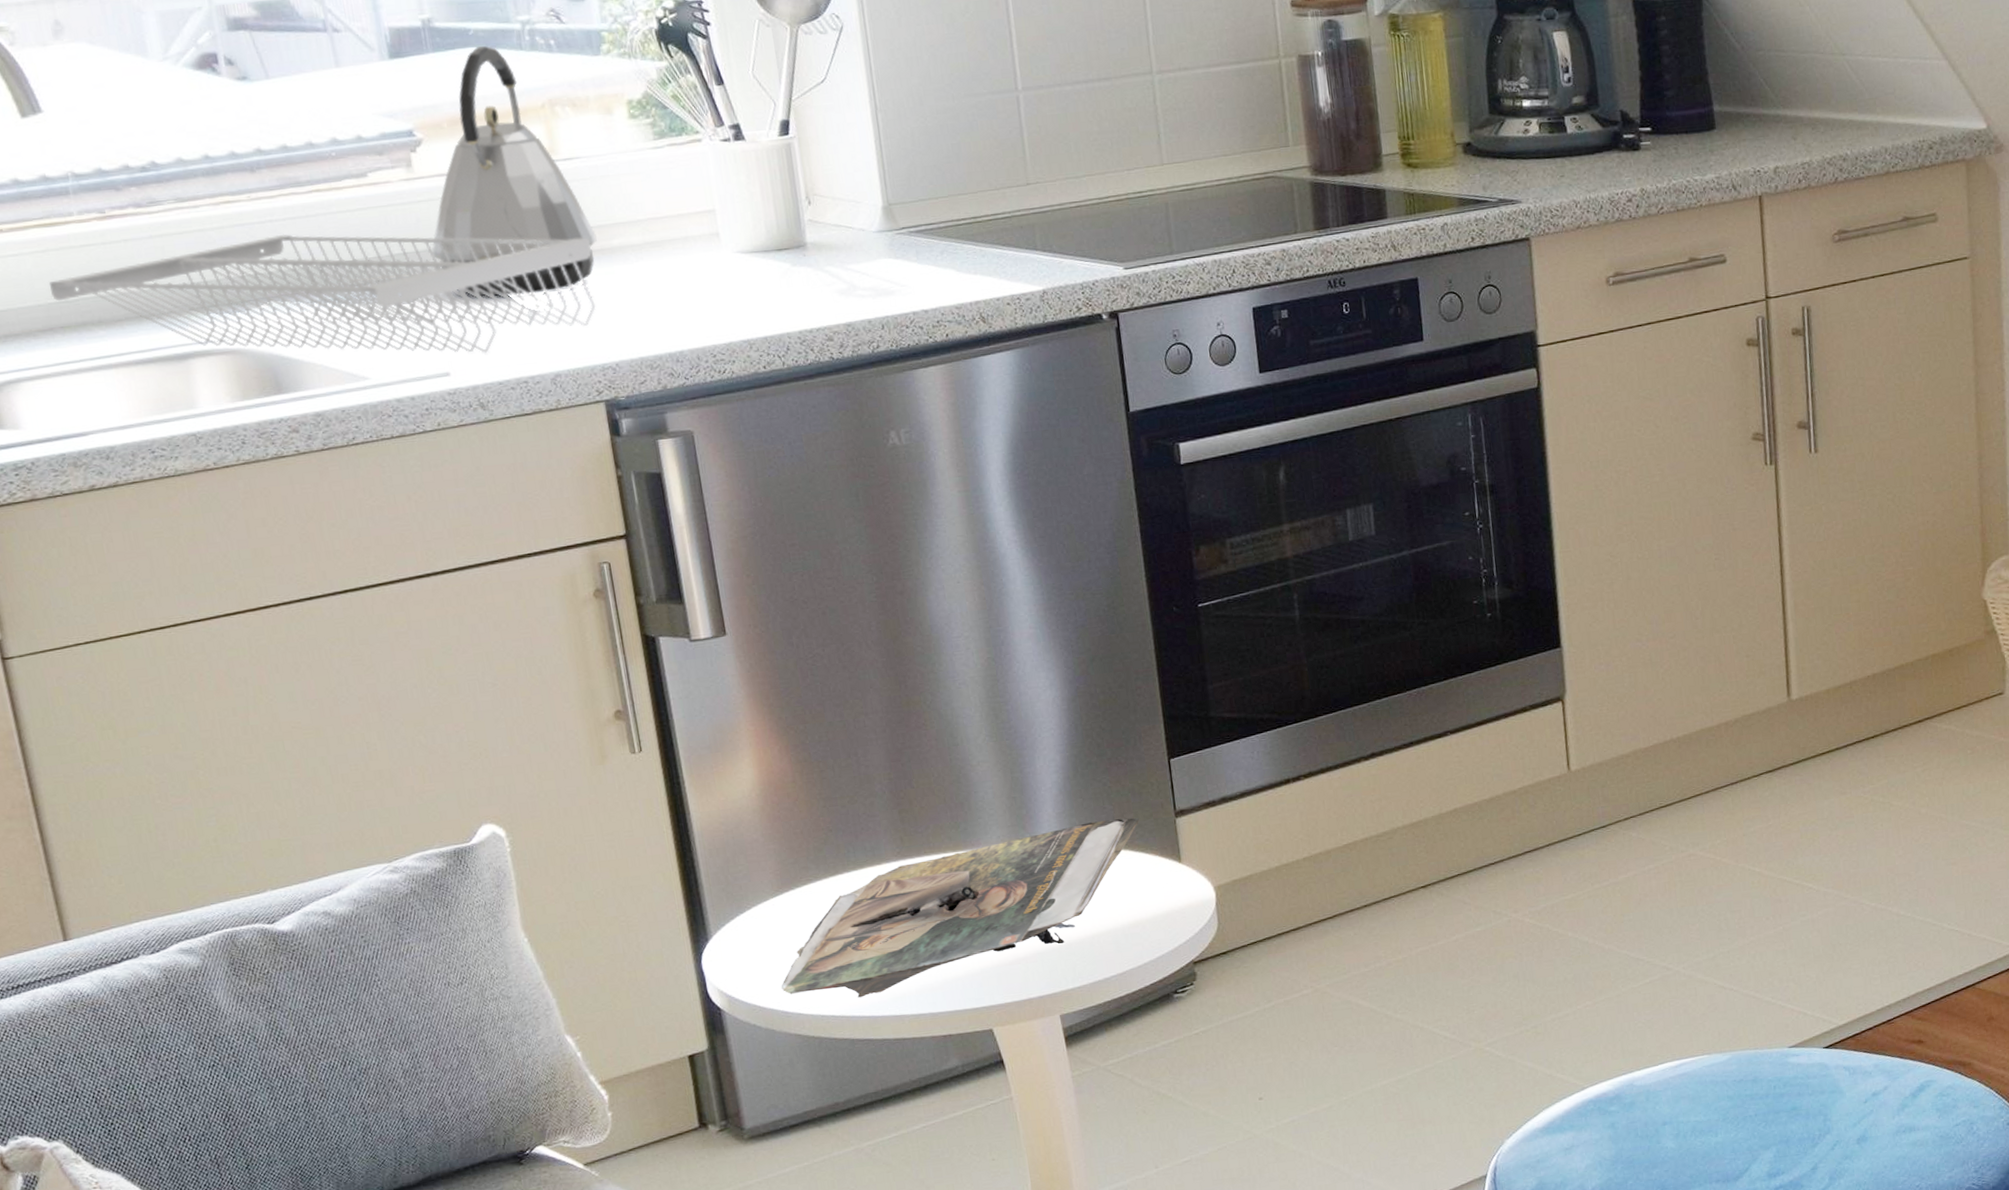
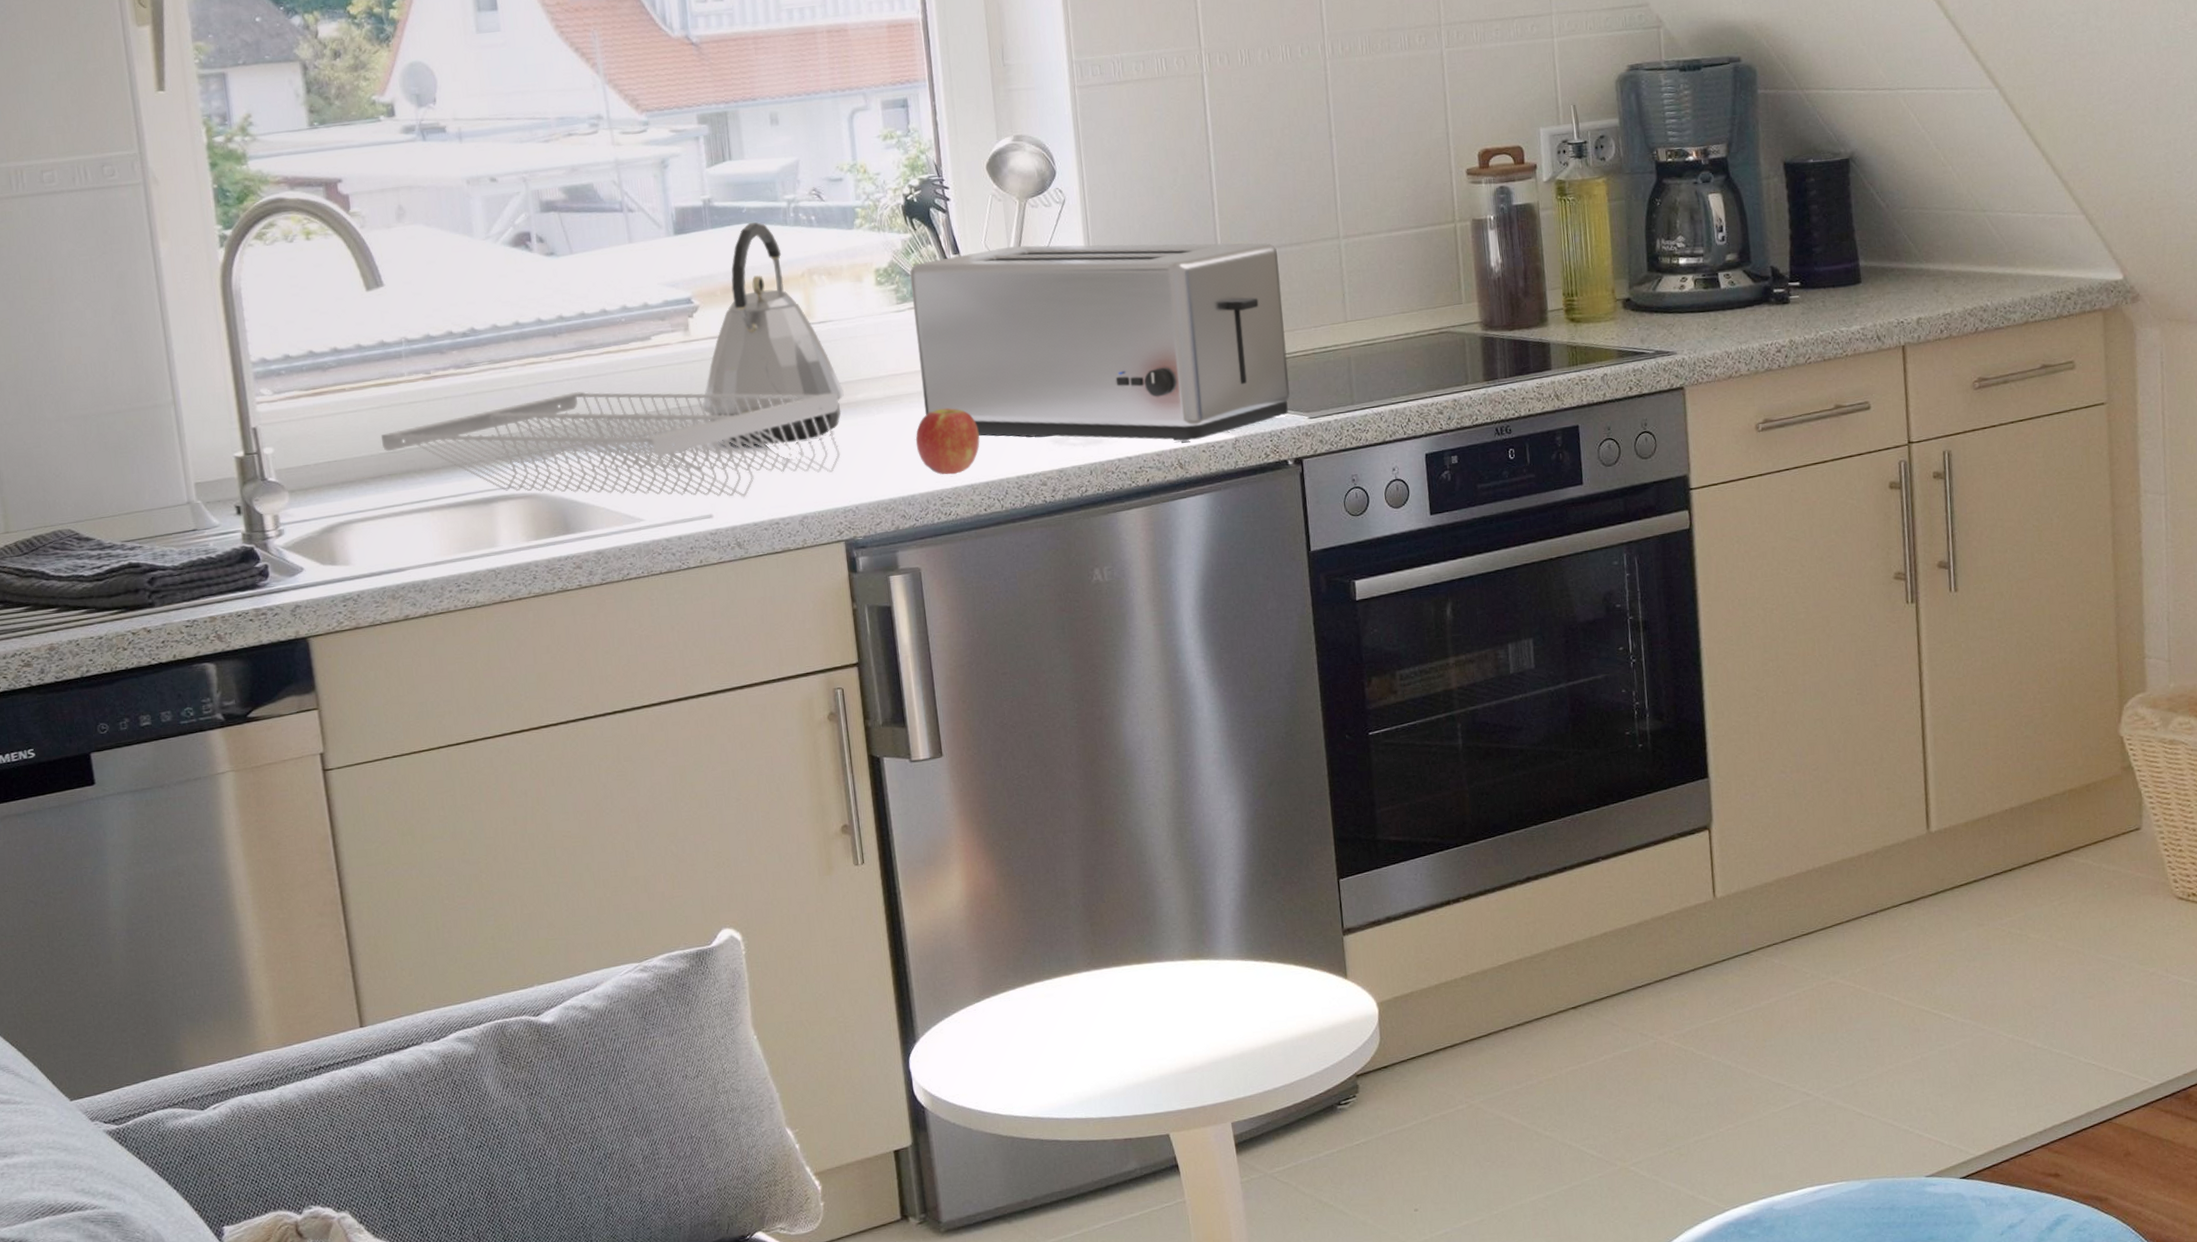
toaster: none [667,76,1102,294] -> present [909,243,1290,442]
fruit: none [682,255,756,330] -> present [915,408,980,476]
magazine: present [781,817,1140,998] -> none [979,934,1310,1100]

